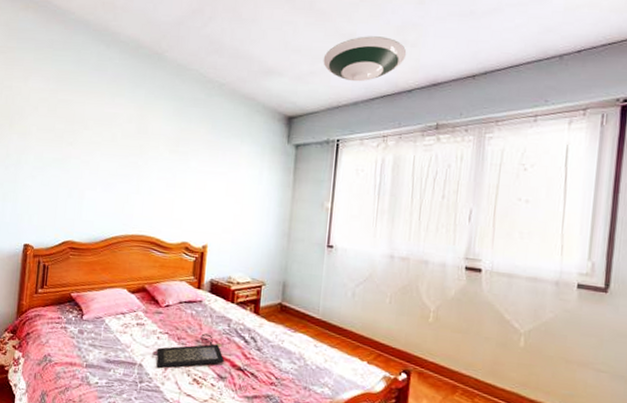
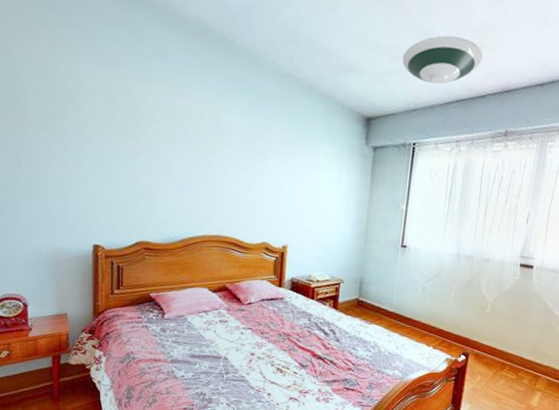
clutch bag: present [152,333,225,369] -> none [237,328,306,361]

